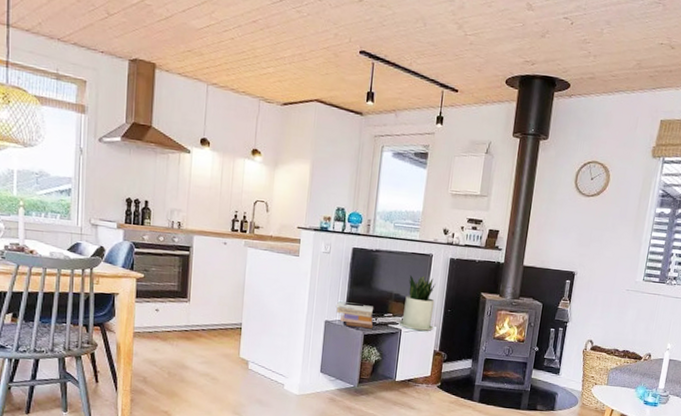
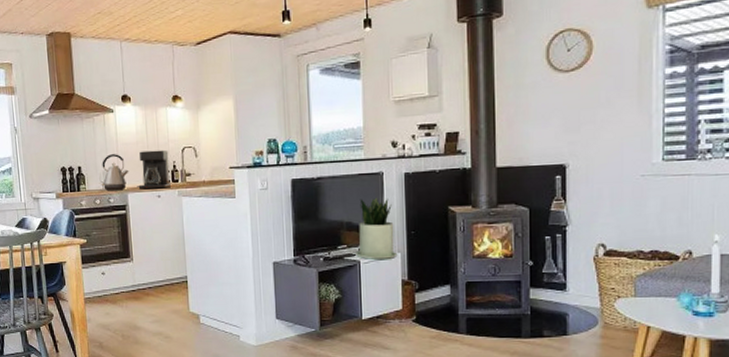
kettle: none [167,194,198,232] -> present [101,154,129,191]
coffee maker: none [205,196,241,237] -> present [138,150,171,190]
books: present [335,301,374,329] -> none [282,239,328,266]

